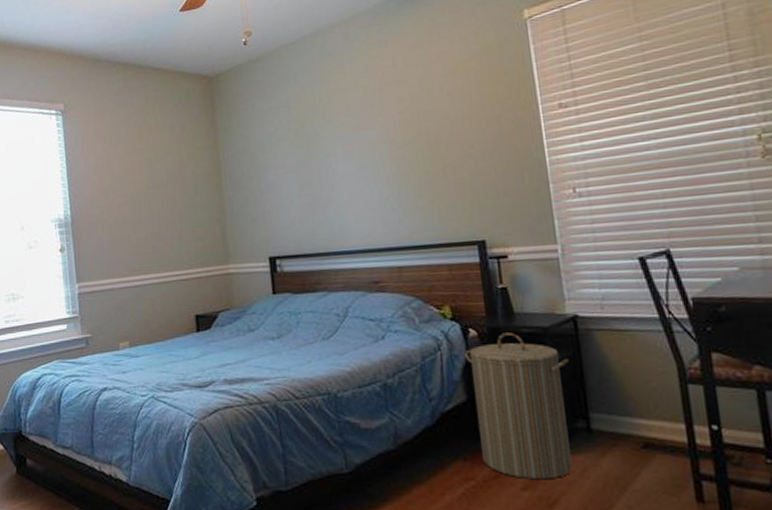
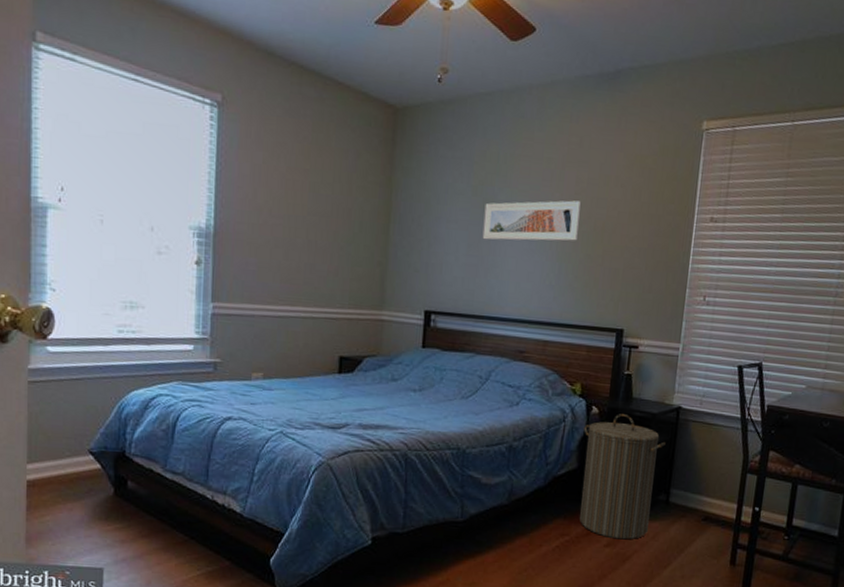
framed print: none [309,119,413,178] -> present [482,200,582,242]

